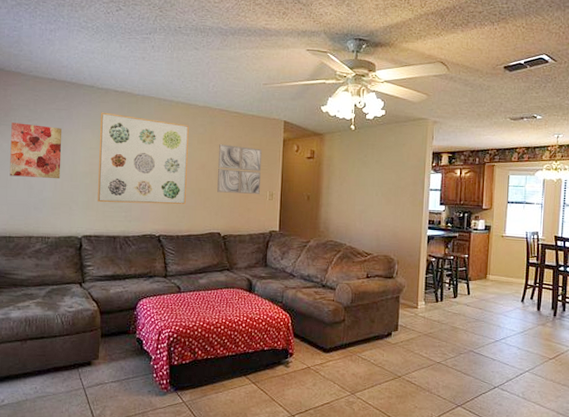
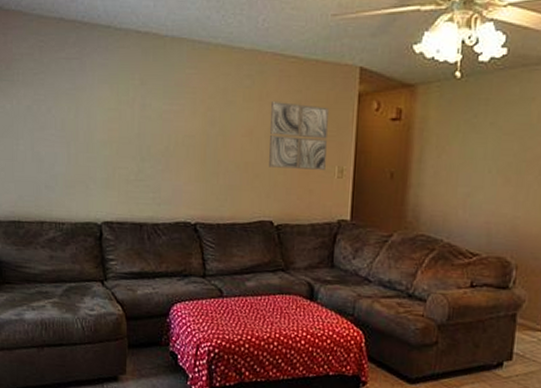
wall art: present [9,122,63,179] -> none [14,77,74,150]
wall art: present [97,112,189,205] -> none [119,61,232,184]

